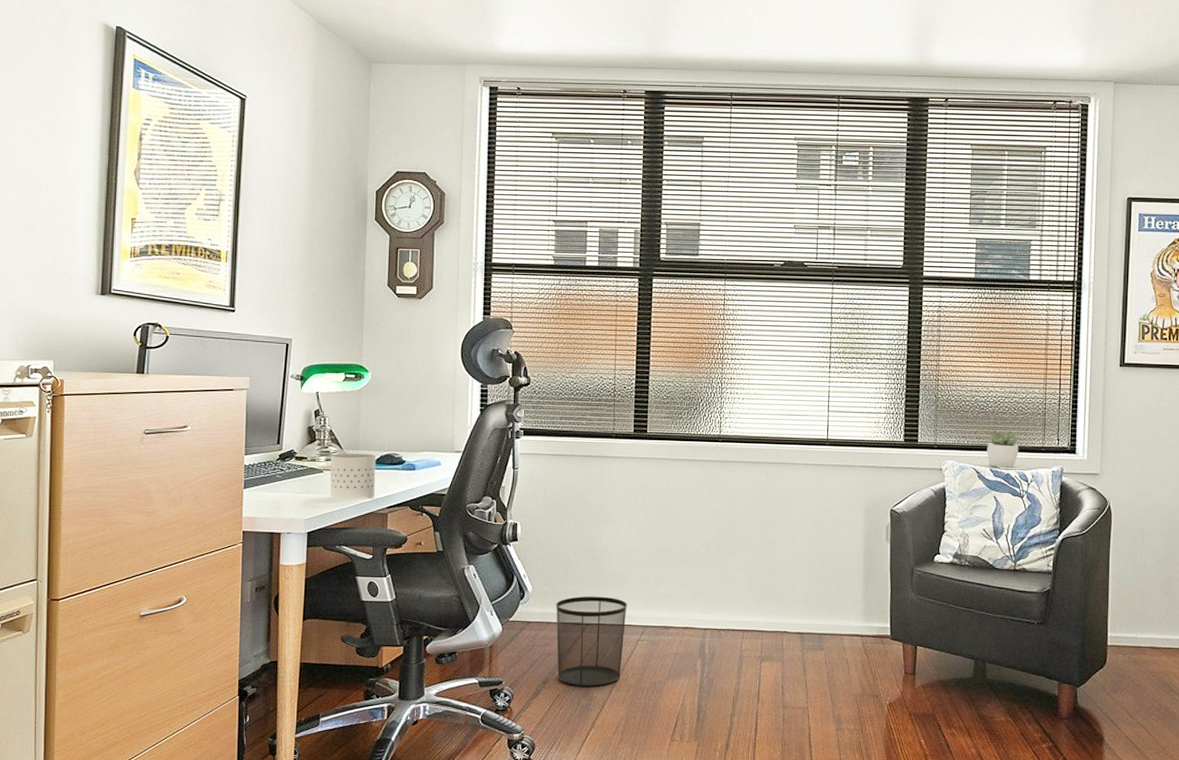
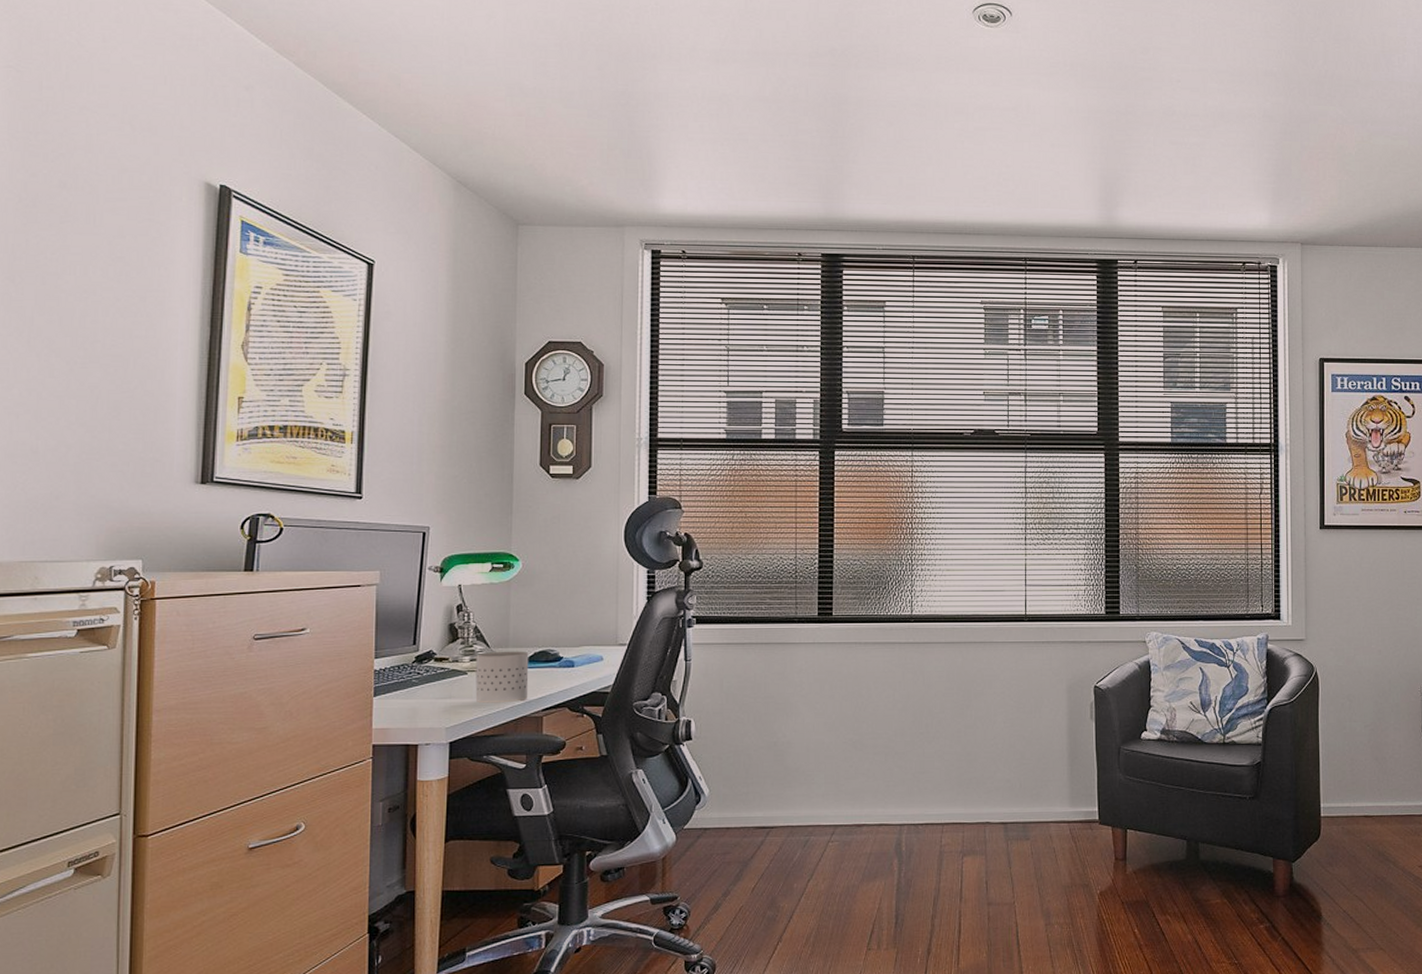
waste bin: present [555,596,627,688] -> none [735,795,815,897]
succulent plant: present [986,430,1019,468] -> none [1190,598,1223,637]

